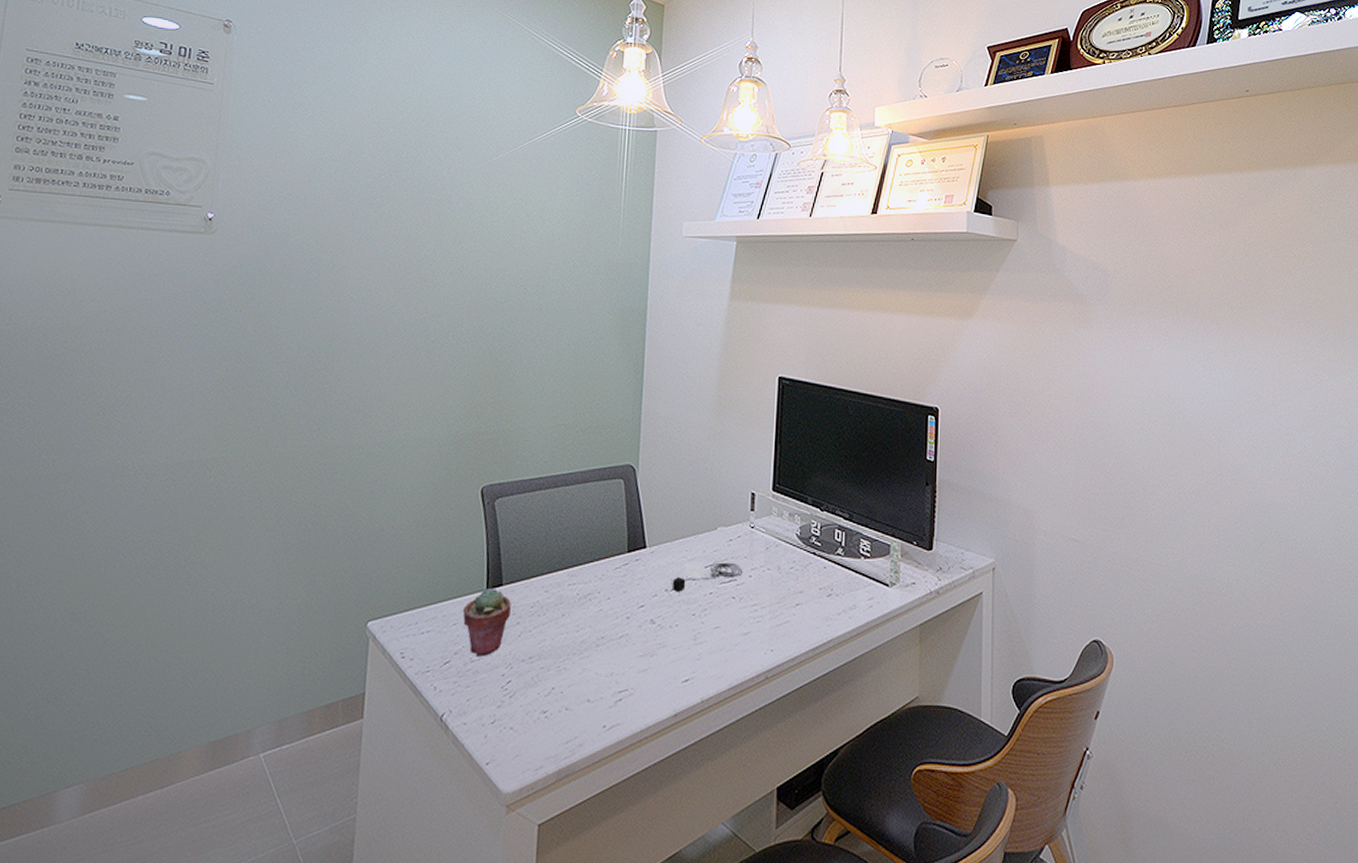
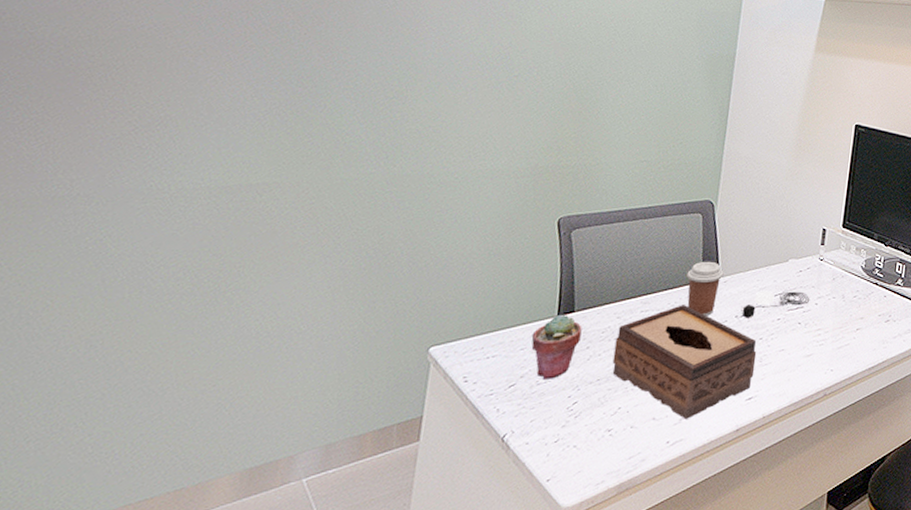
tissue box: none [543,578,690,702] -> present [612,305,757,419]
coffee cup: none [612,530,650,590] -> present [686,261,724,316]

